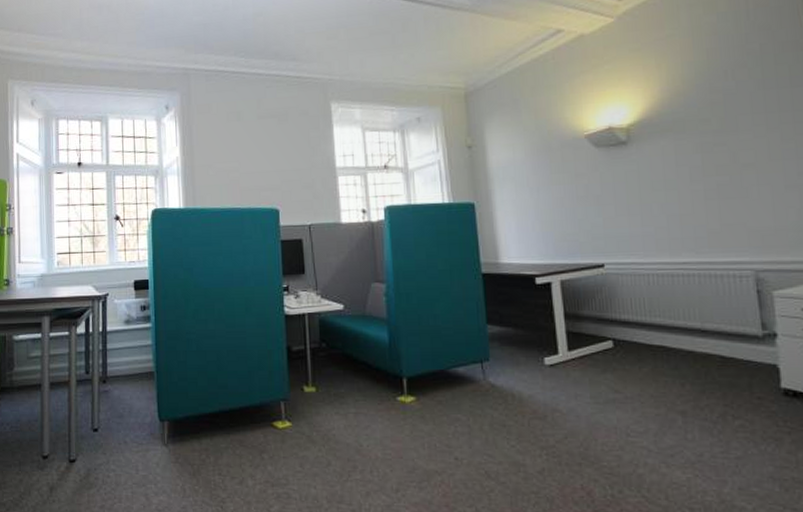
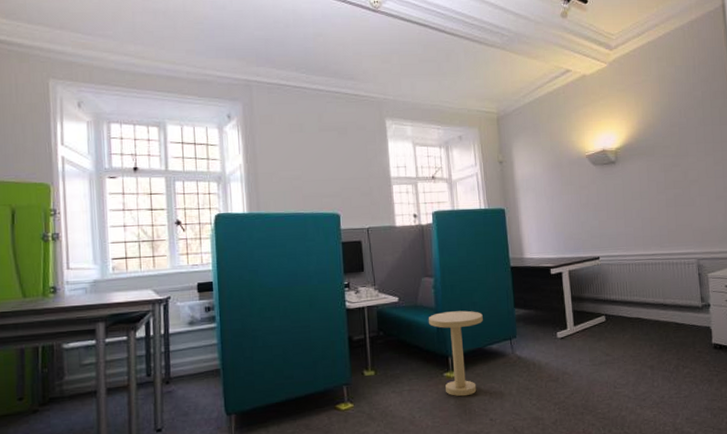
side table: none [378,324,446,427] -> present [428,310,483,397]

